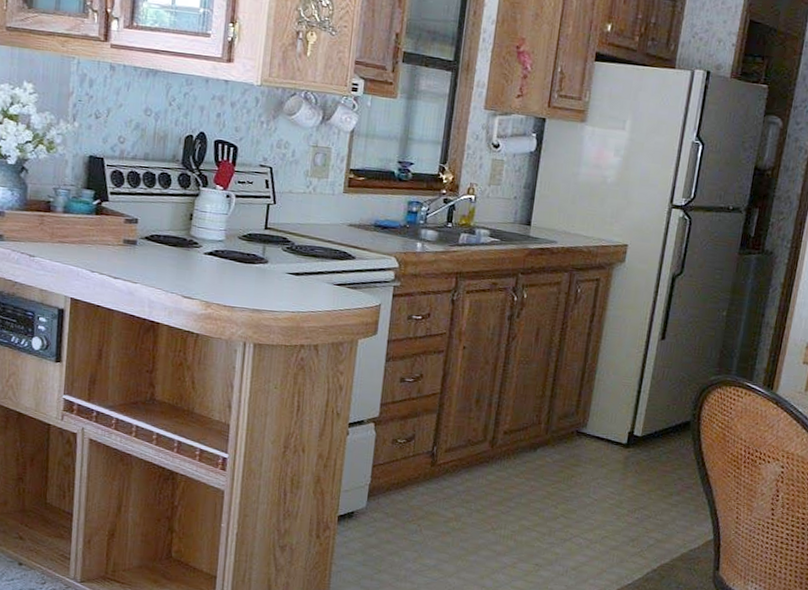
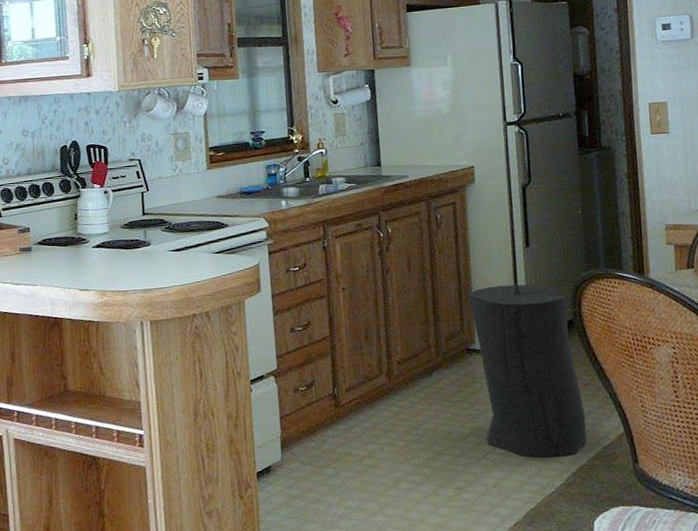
trash can: none [576,372,690,553] -> present [468,282,587,458]

